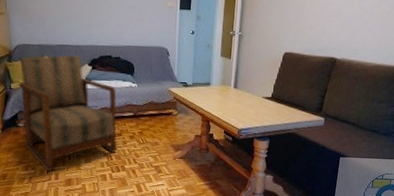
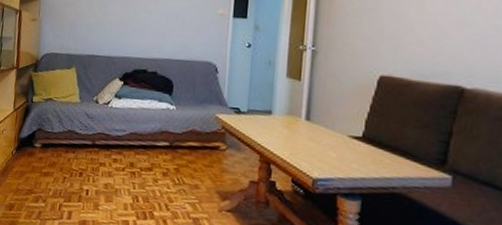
armchair: present [18,55,117,171] -> none [38,66,149,207]

